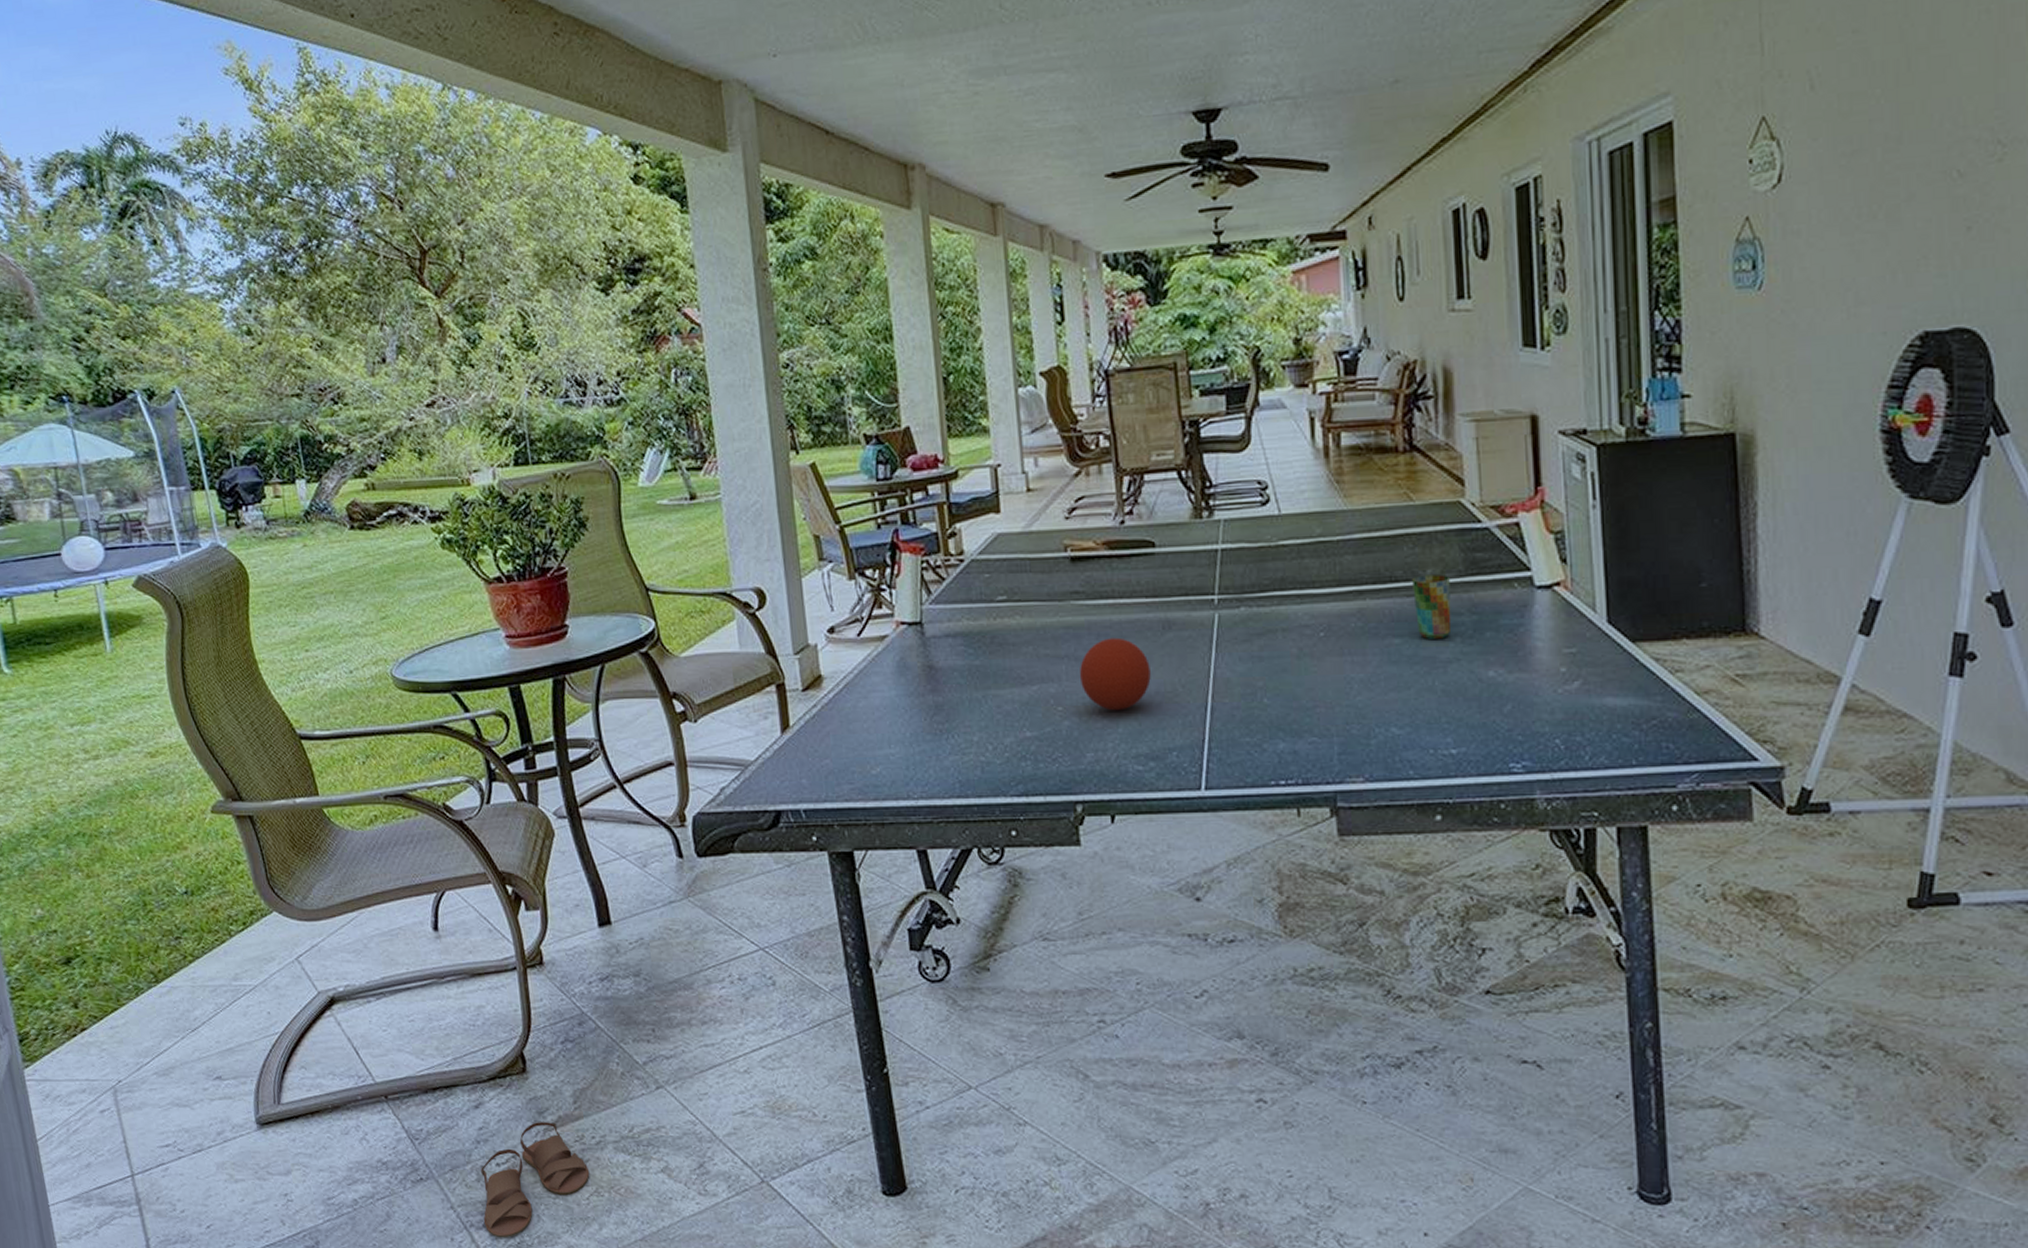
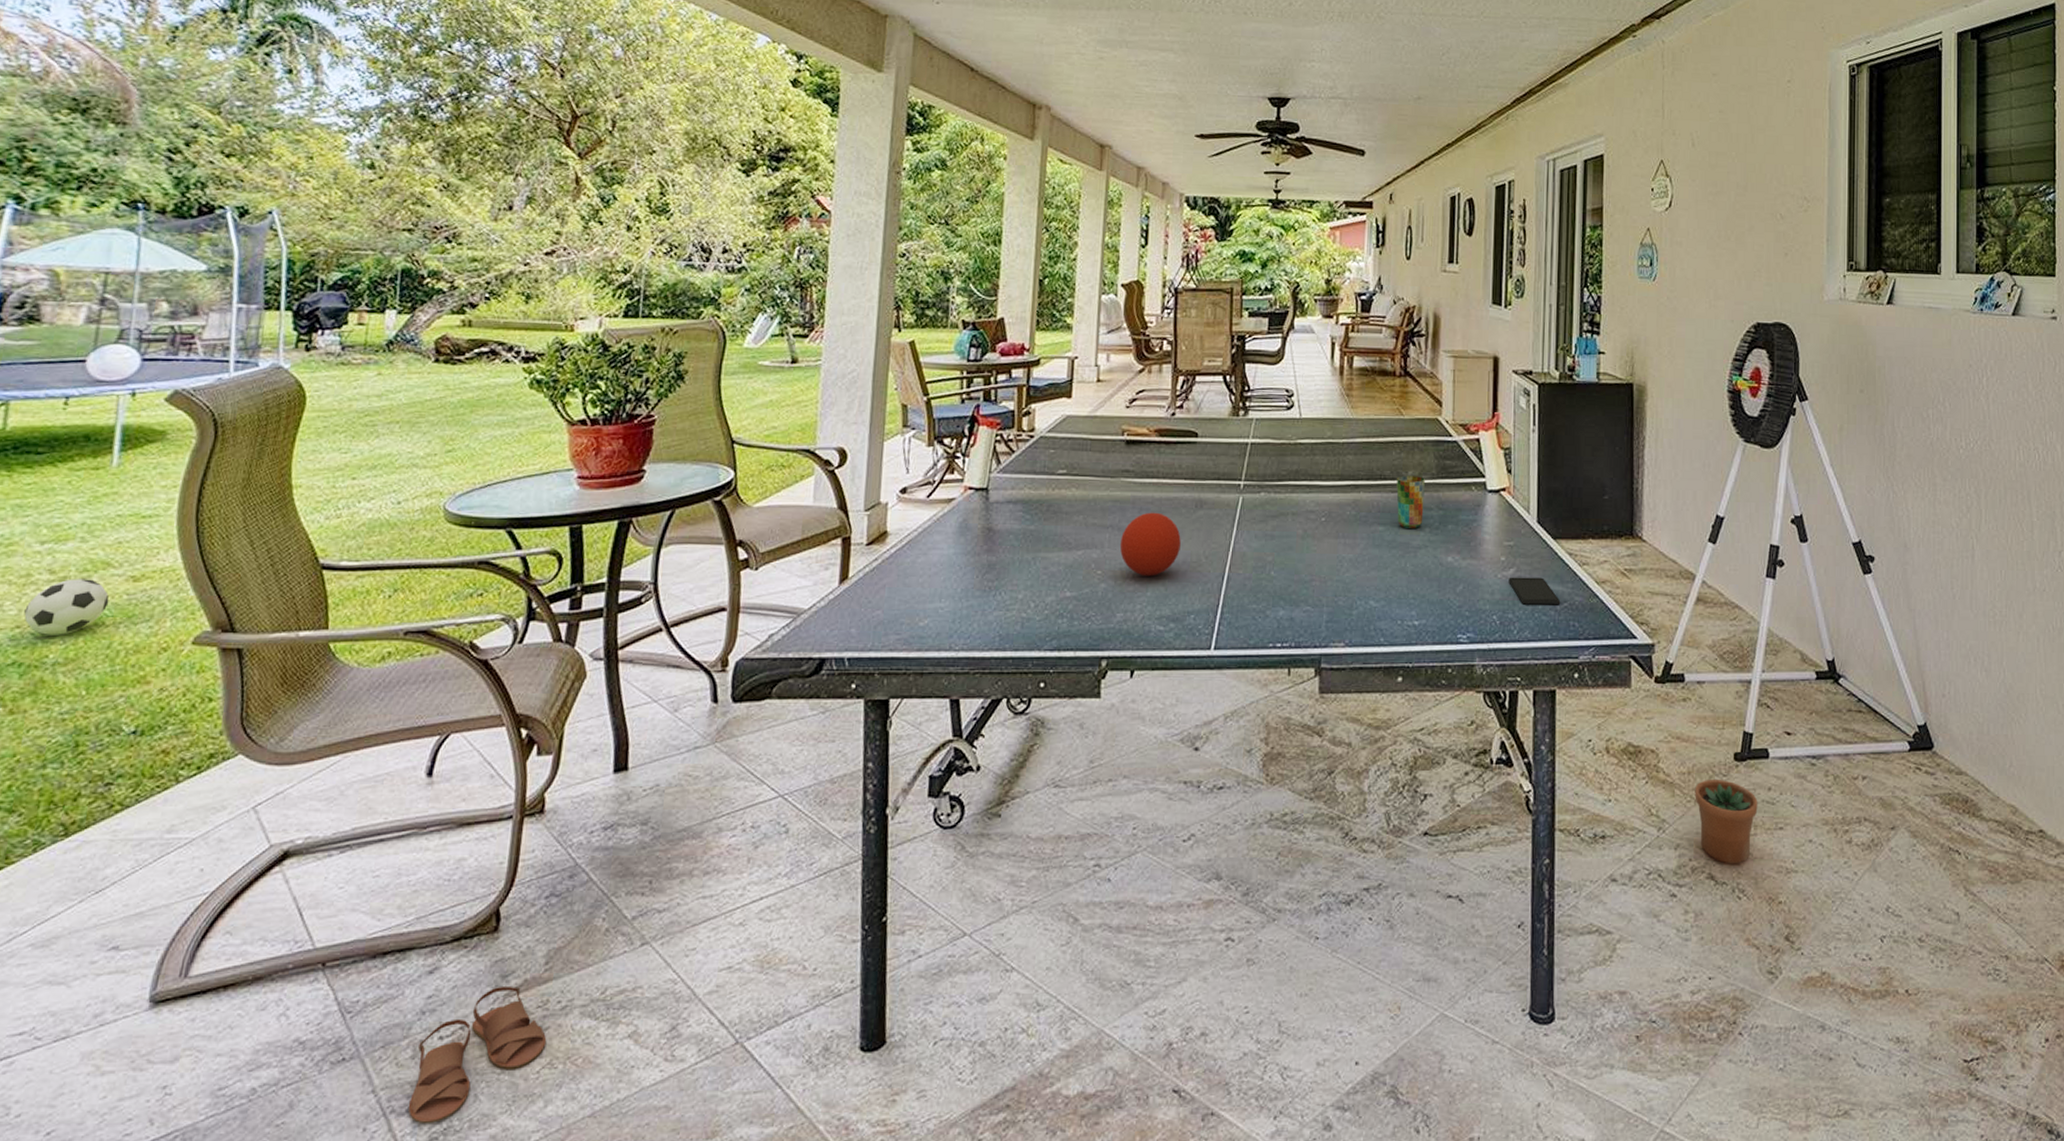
soccer ball: none [74,756,137,809] -> present [24,579,110,637]
mobile phone: none [1573,690,1647,726] -> present [1508,577,1561,606]
planter: none [1851,931,1945,1032] -> present [1695,780,1758,864]

